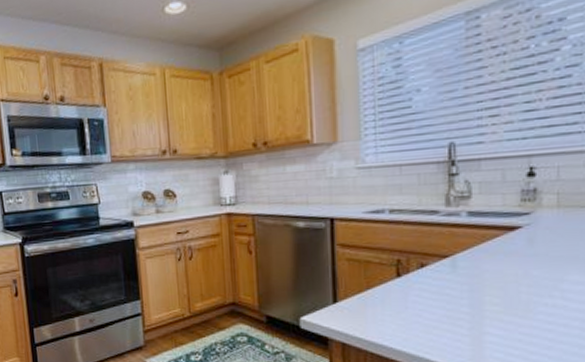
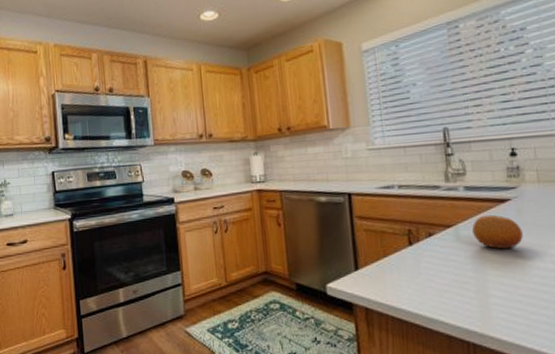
fruit: none [473,244,532,283] -> present [472,214,523,250]

